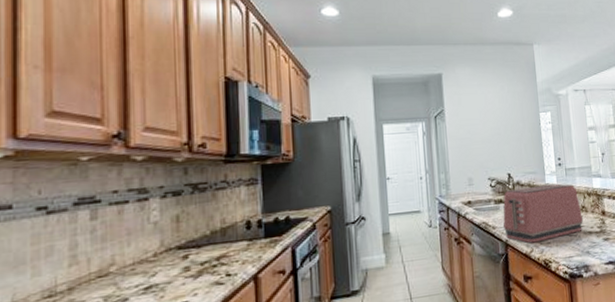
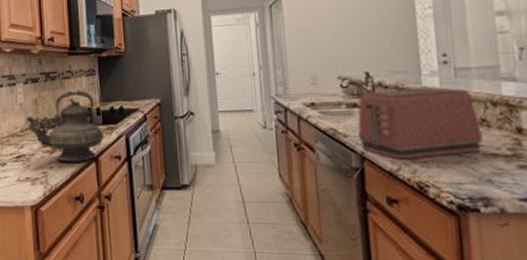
teapot: none [162,201,267,287] -> present [26,90,105,163]

